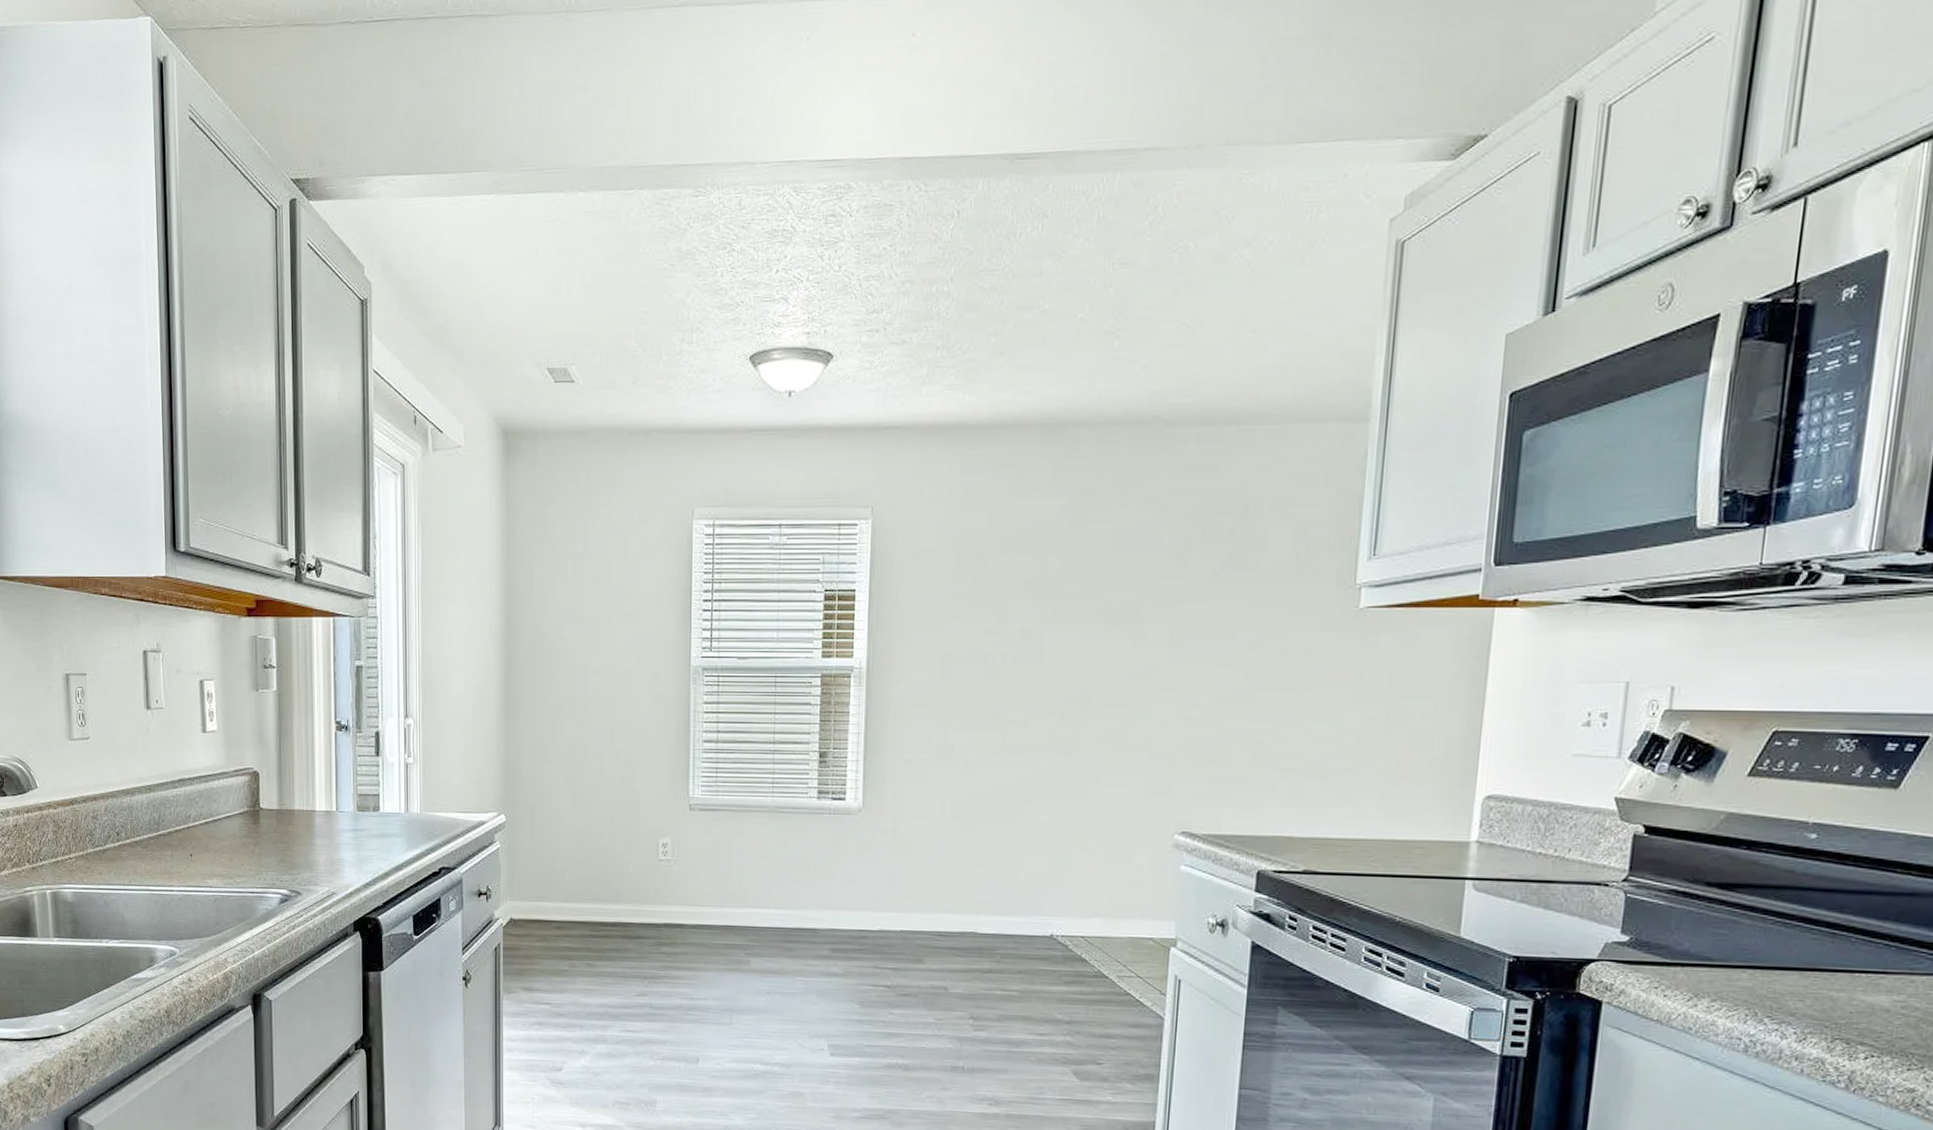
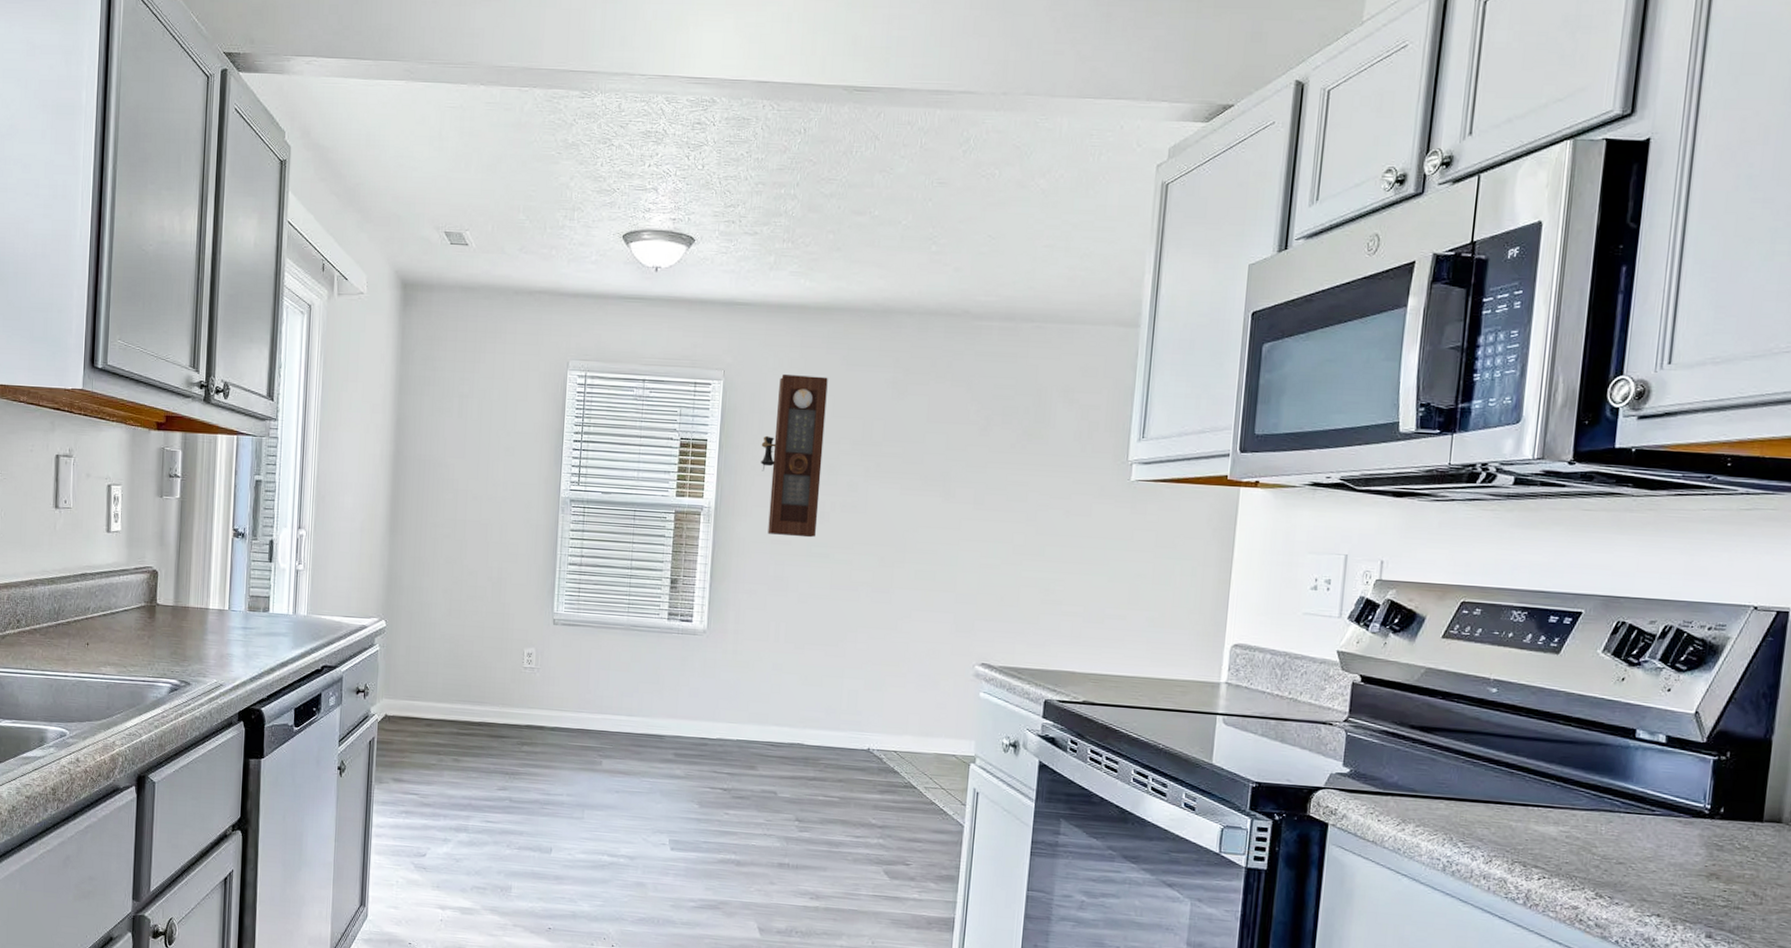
pendulum clock: none [918,506,994,697] -> present [761,373,828,538]

